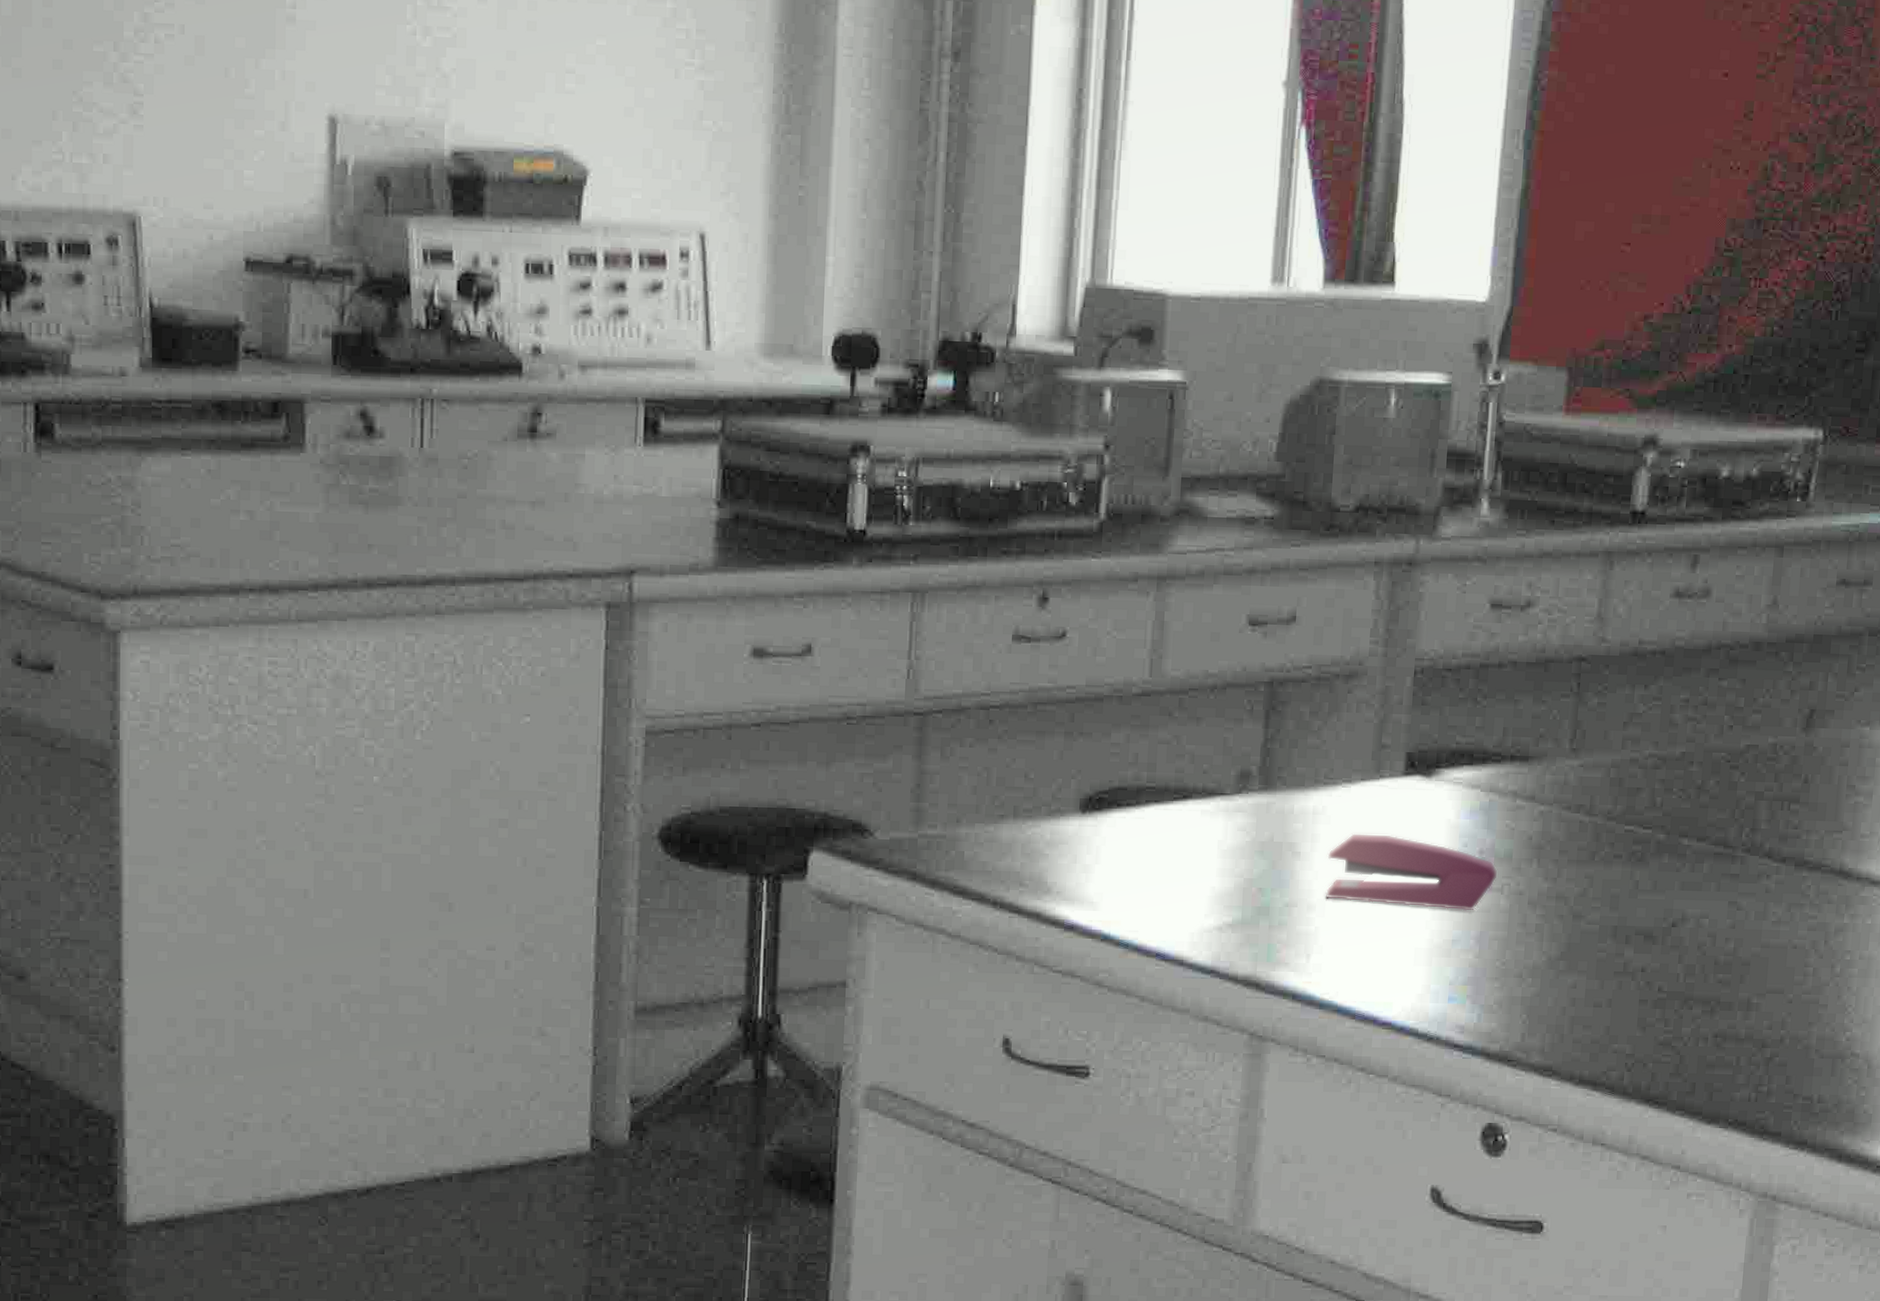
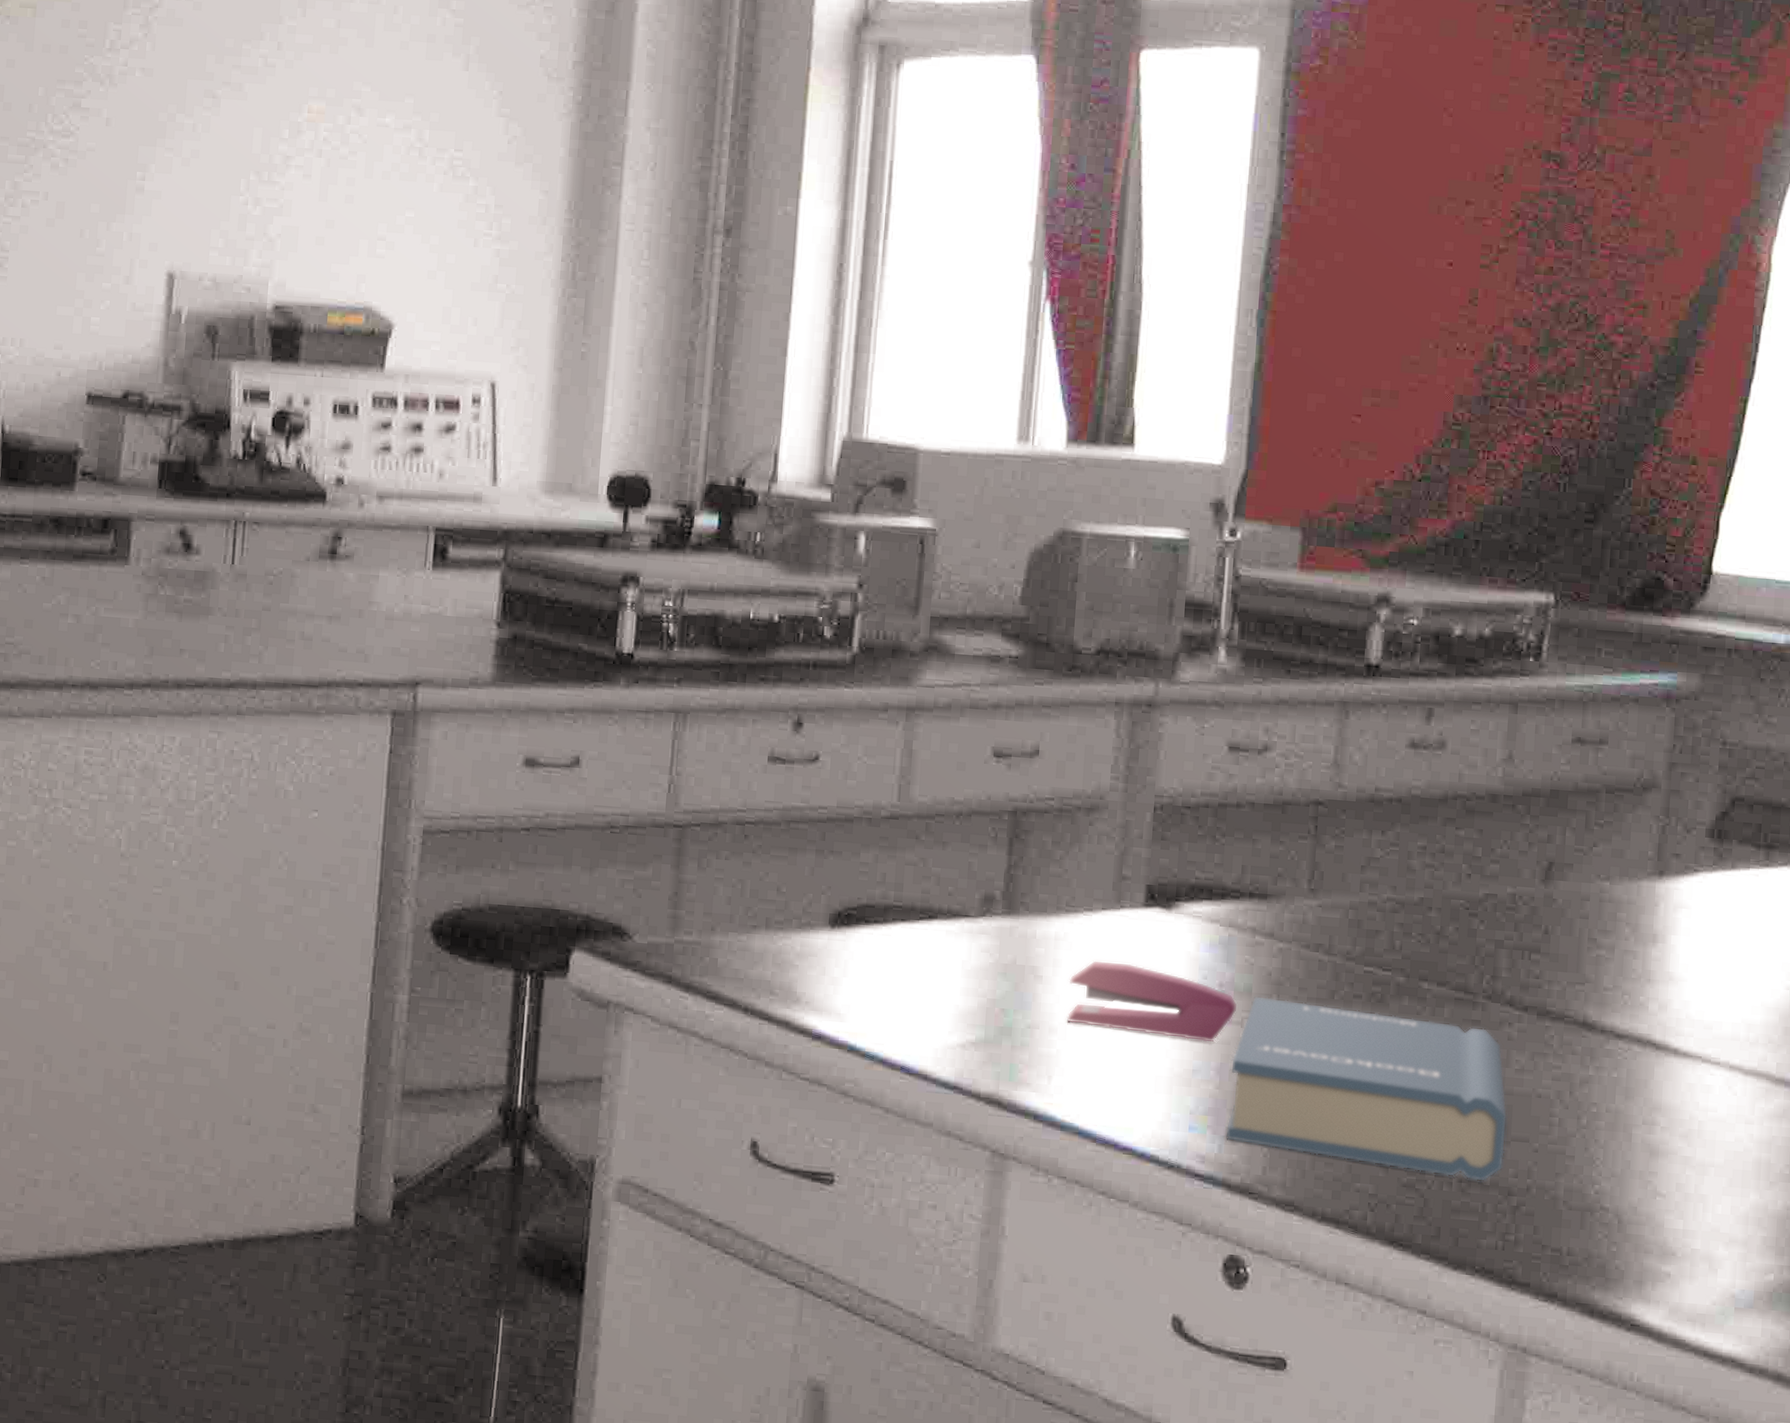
hardback book: none [1484,862,1764,1035] -> present [1225,996,1508,1181]

